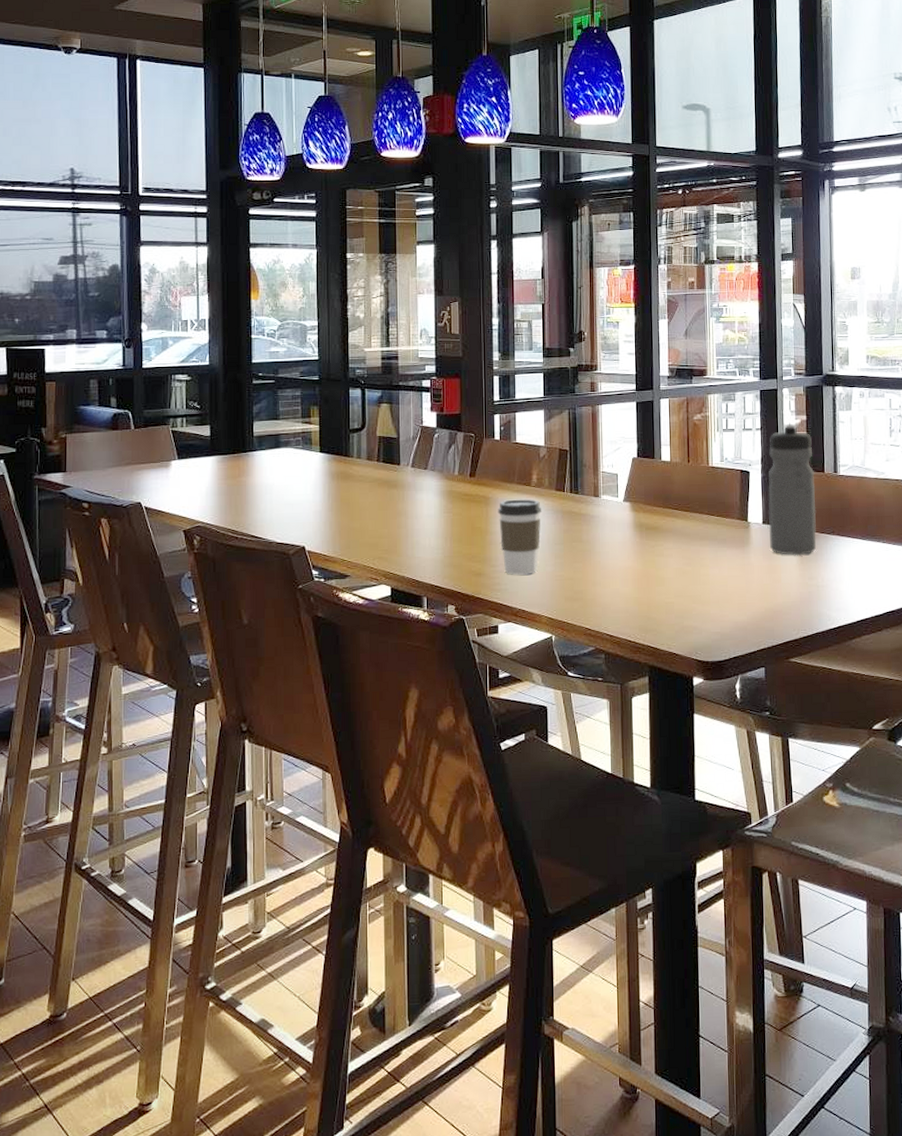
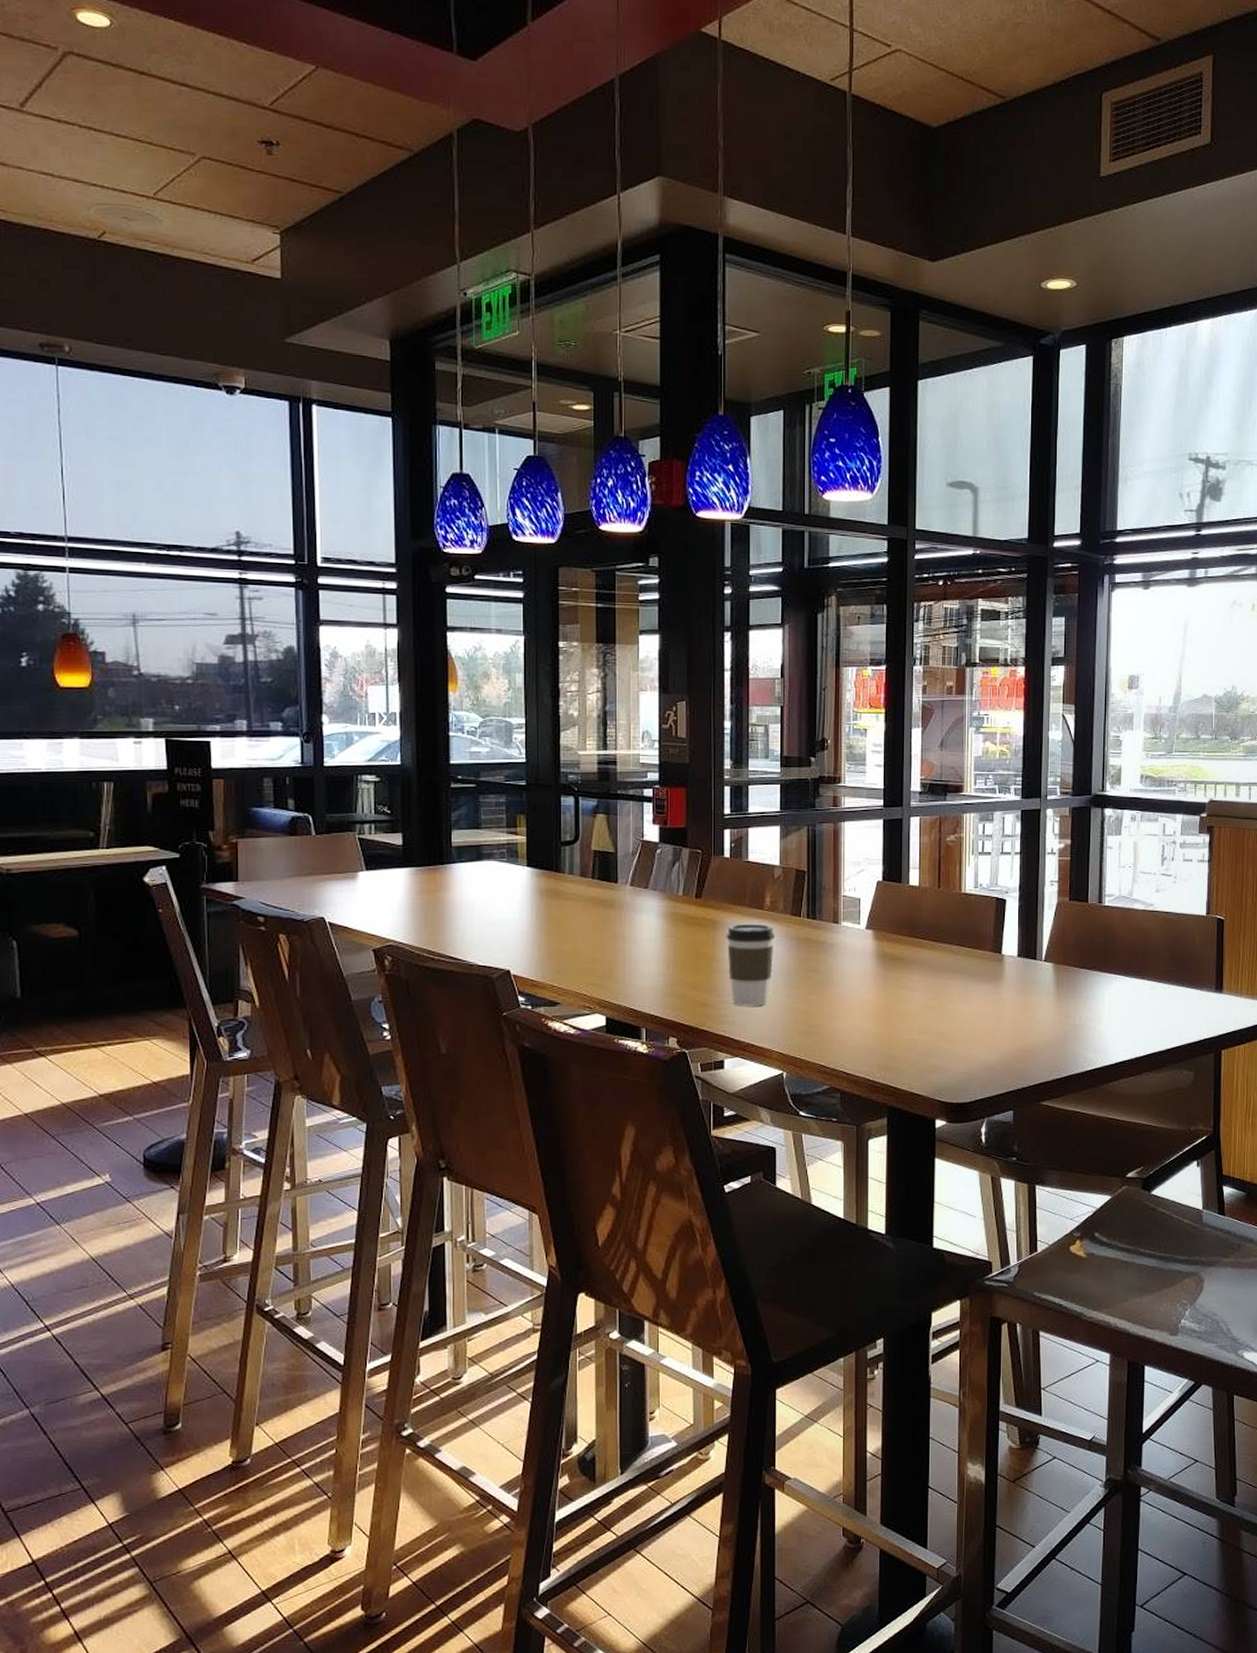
water bottle: present [768,424,817,556] -> none [1024,849,1078,992]

